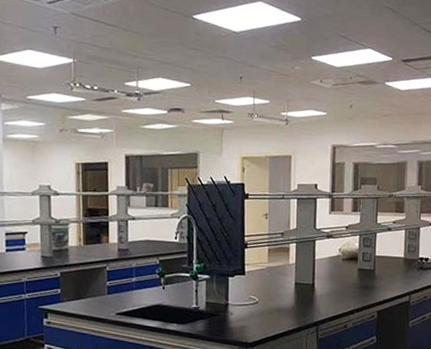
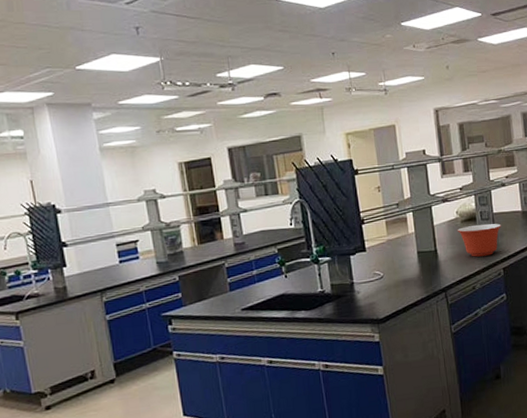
mixing bowl: none [338,264,382,297] -> present [458,223,501,257]

